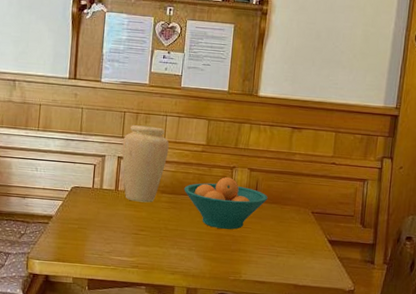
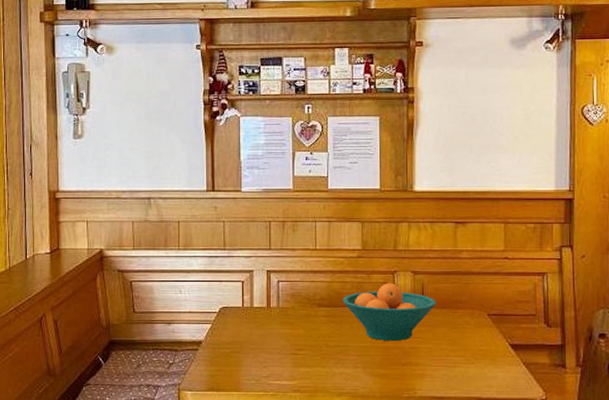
vase: present [122,125,170,203] -> none [270,235,322,319]

